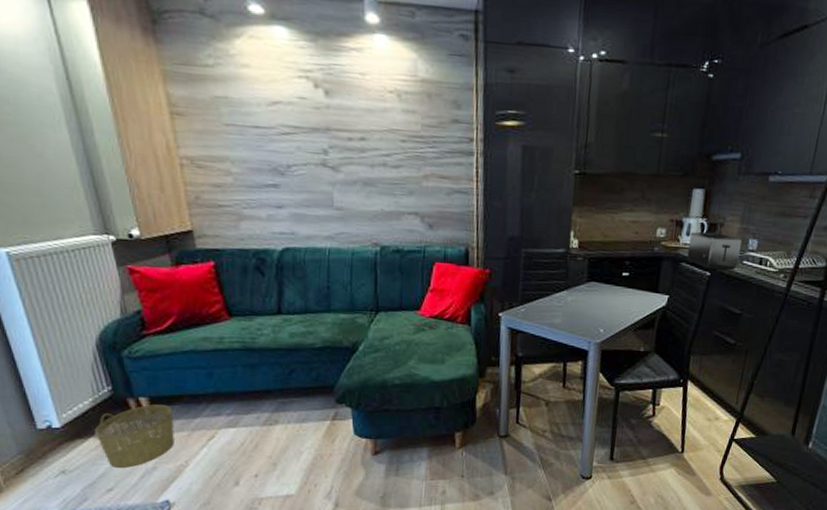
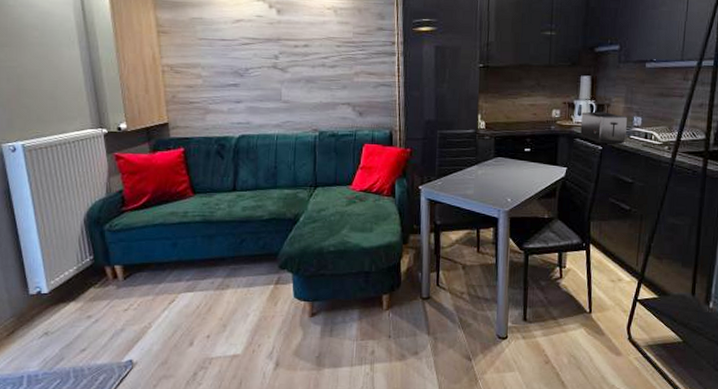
basket: present [95,404,174,468] -> none [76,272,142,329]

